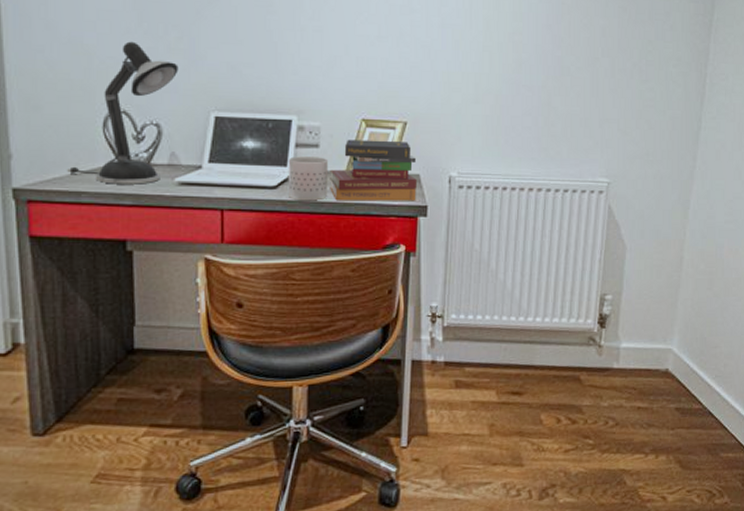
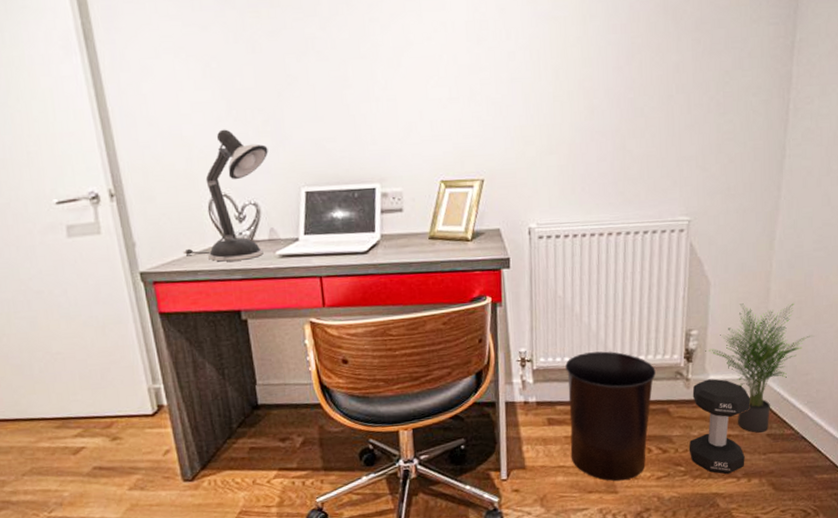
mug: present [288,156,329,201] -> none [375,220,414,263]
books: present [330,139,418,201] -> none [415,199,499,261]
waste bin: none [477,311,569,453] -> present [565,351,656,481]
dumbbell: none [598,347,661,450] -> present [689,379,750,475]
potted plant: none [622,270,721,406] -> present [709,303,811,433]

